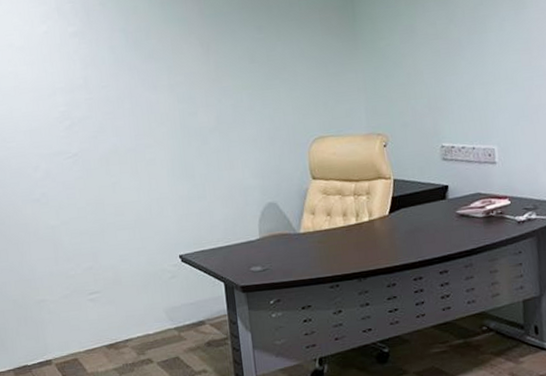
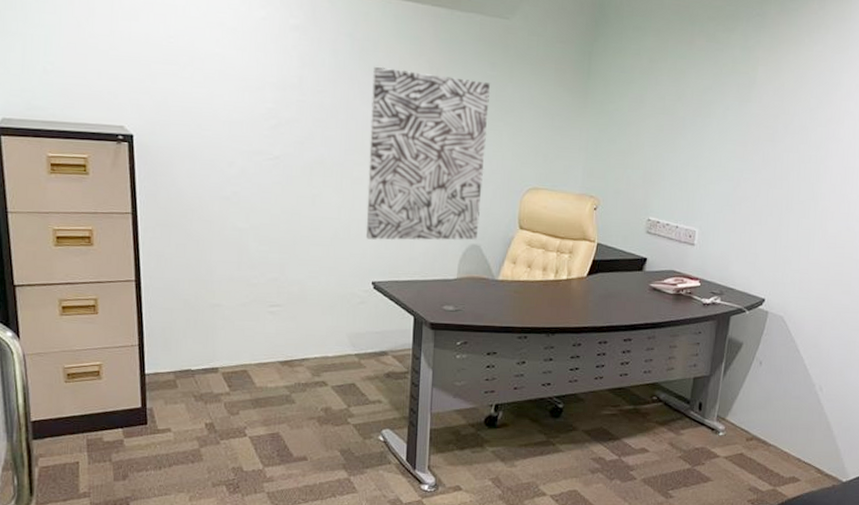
wall art: none [149,45,273,216] -> present [365,66,491,241]

